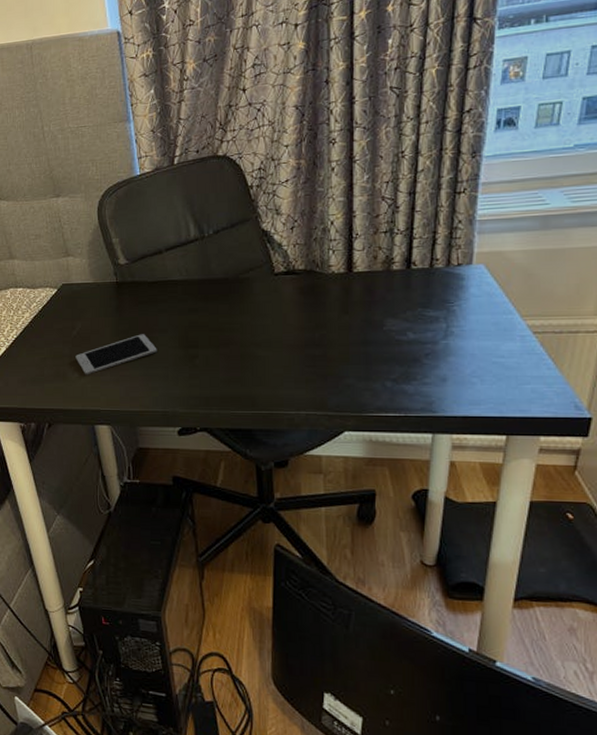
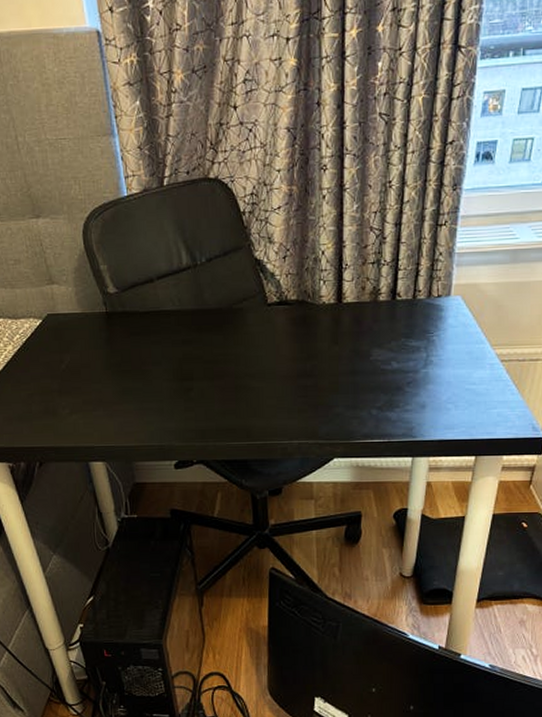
cell phone: present [75,334,157,375] -> none [65,367,151,411]

